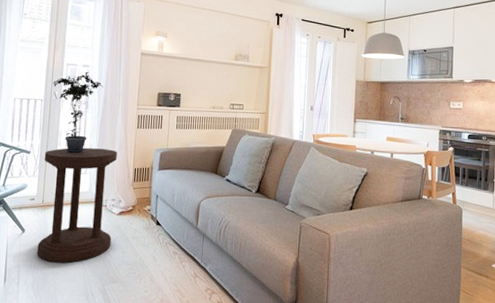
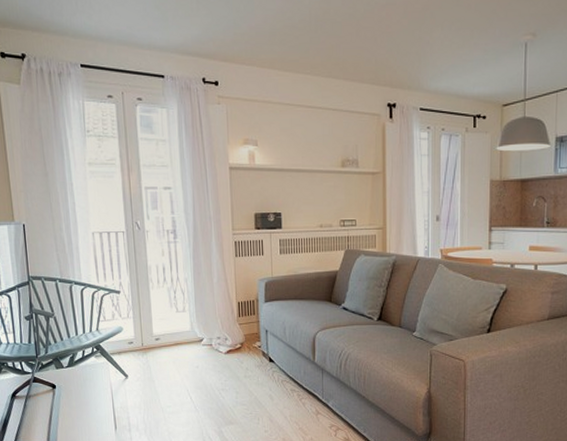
side table: present [37,148,117,263] -> none [136,282,223,406]
potted plant: present [53,71,104,154] -> none [132,194,191,290]

